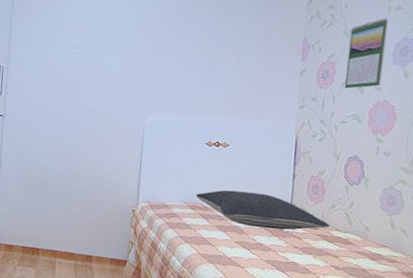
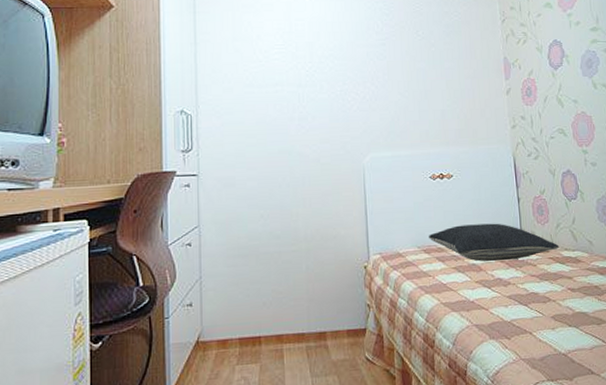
calendar: present [344,18,389,89] -> none [542,33,576,104]

